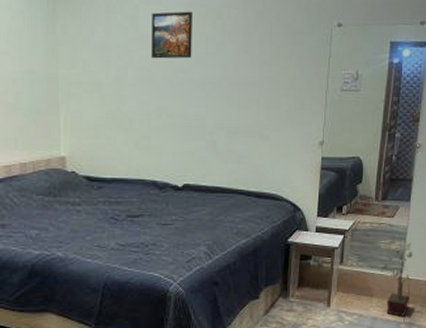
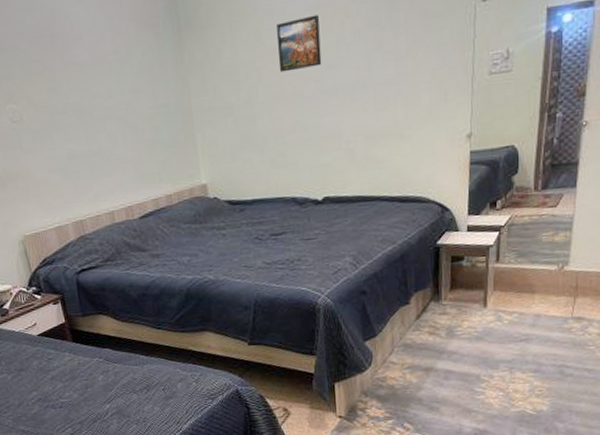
potted plant: present [381,242,413,316] -> none [543,232,580,312]

